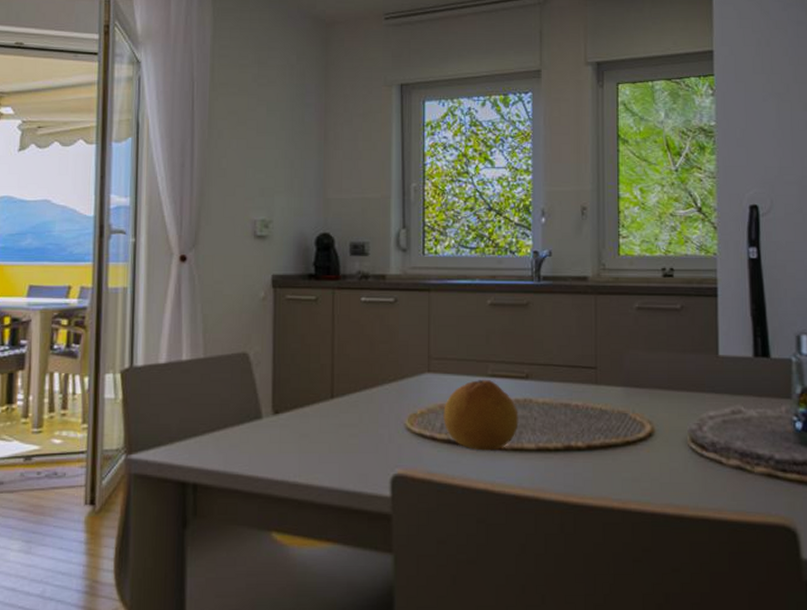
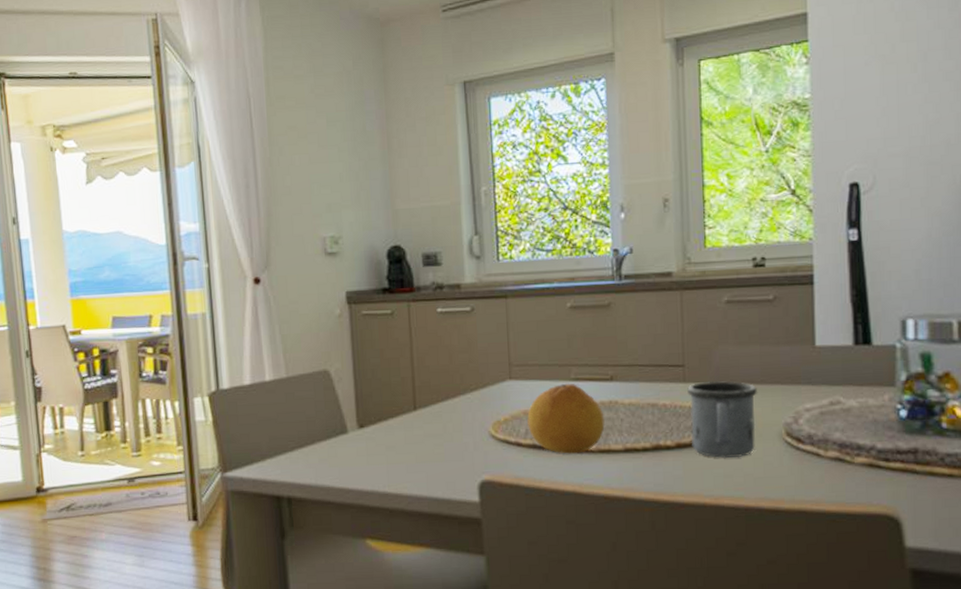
mug: none [599,384,666,463] -> present [687,380,758,459]

